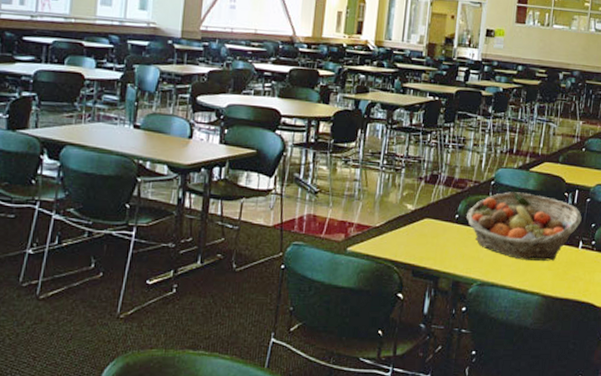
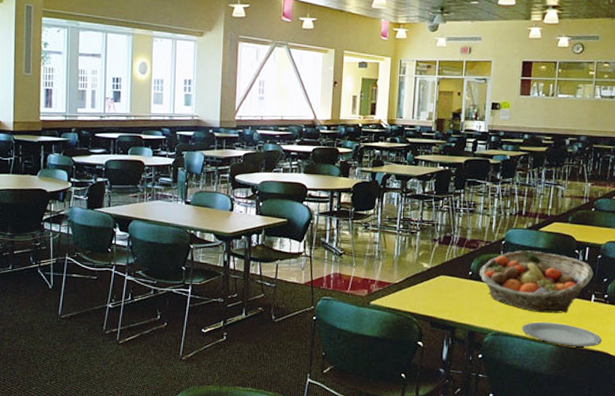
plate: none [508,270,588,298] -> present [521,321,602,347]

